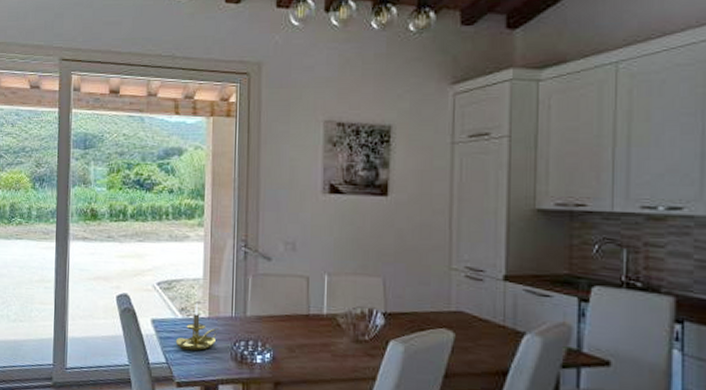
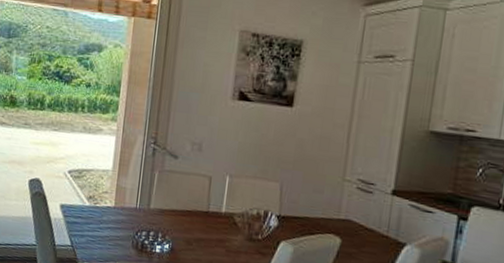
candle holder: present [175,303,220,351] -> none [81,193,124,237]

